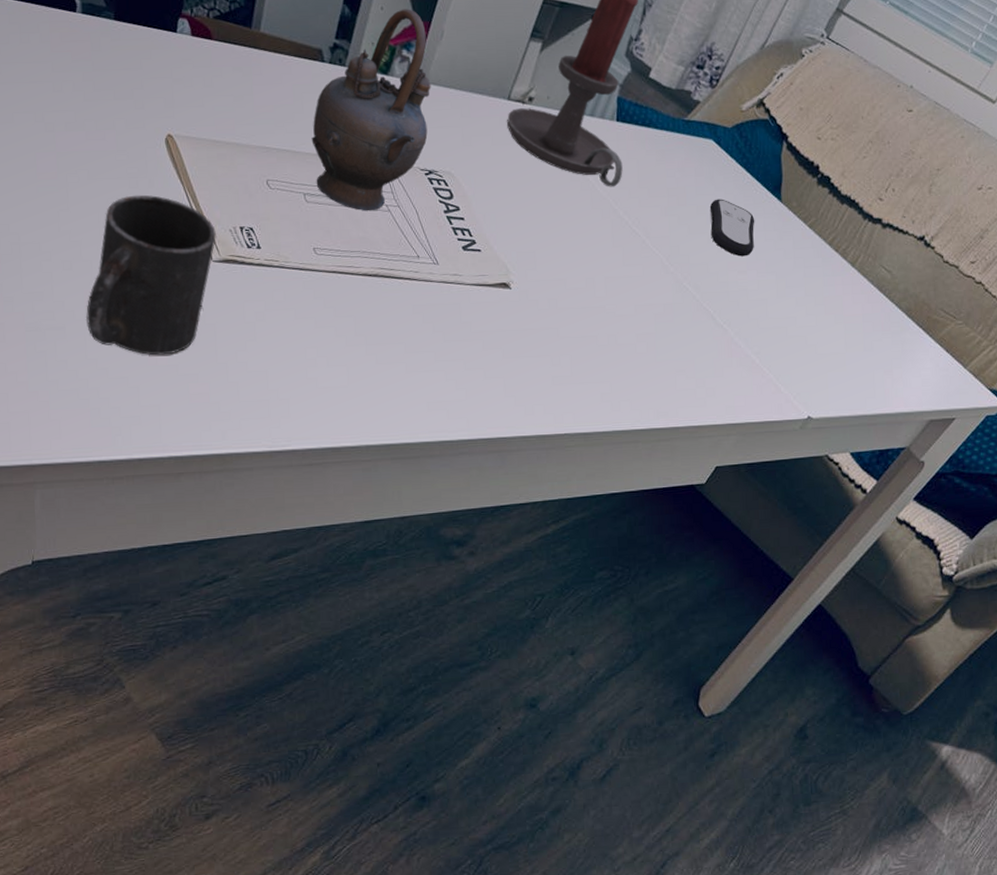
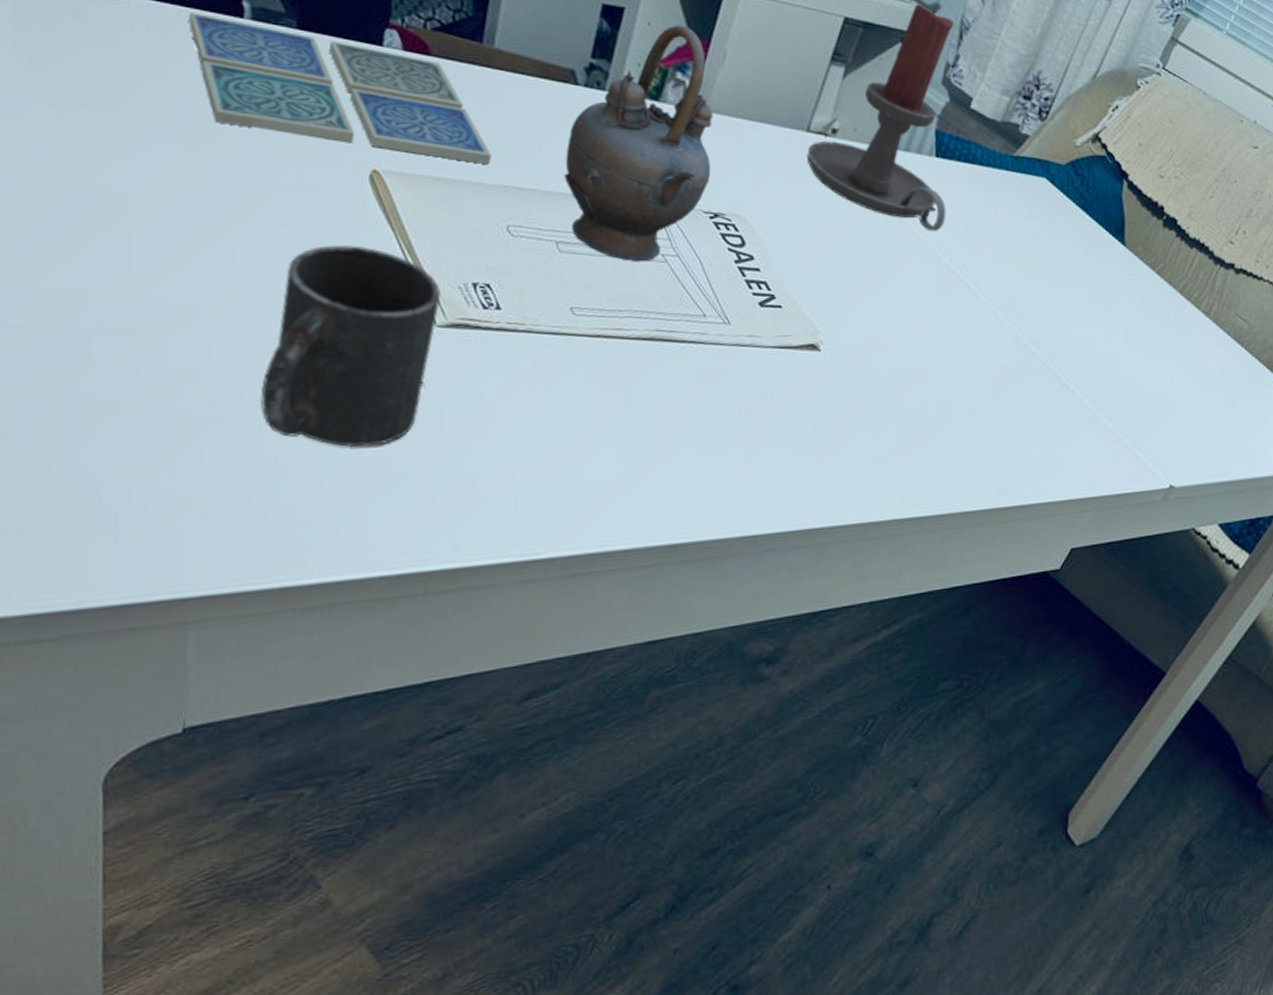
drink coaster: none [37,8,256,130] -> present [188,12,492,165]
remote control: present [709,199,755,257] -> none [1046,243,1099,308]

